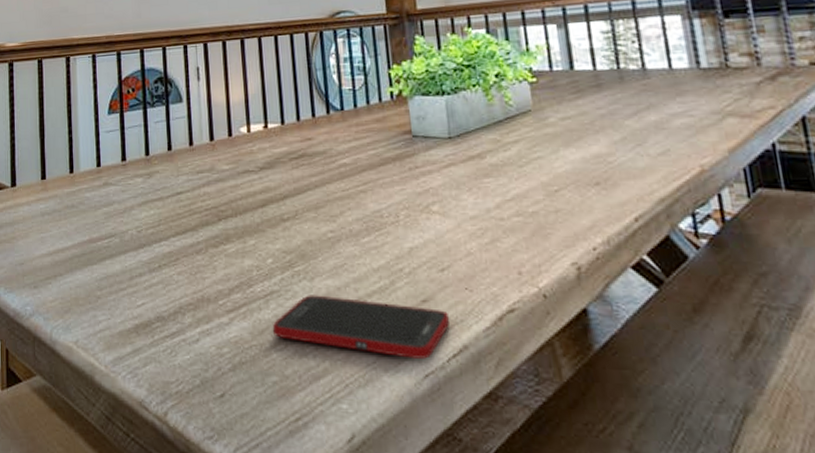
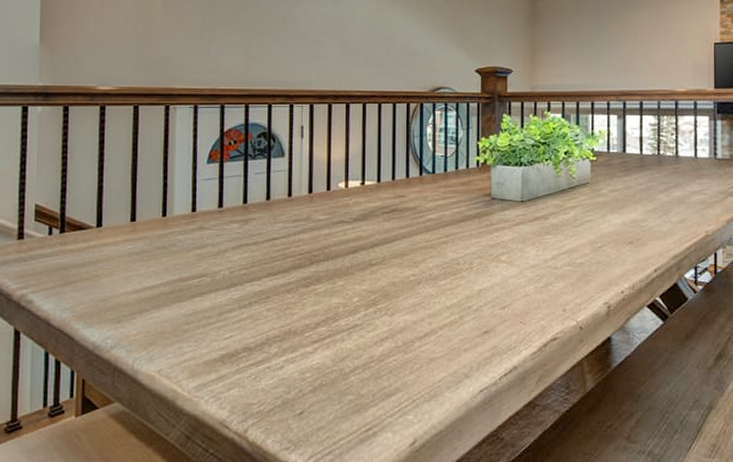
cell phone: present [272,295,451,359] -> none [352,328,505,378]

